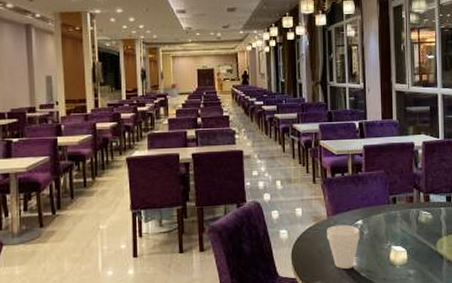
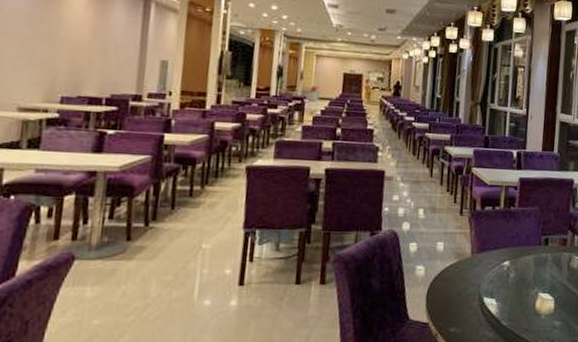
cup: present [327,224,360,269] -> none [468,264,505,315]

